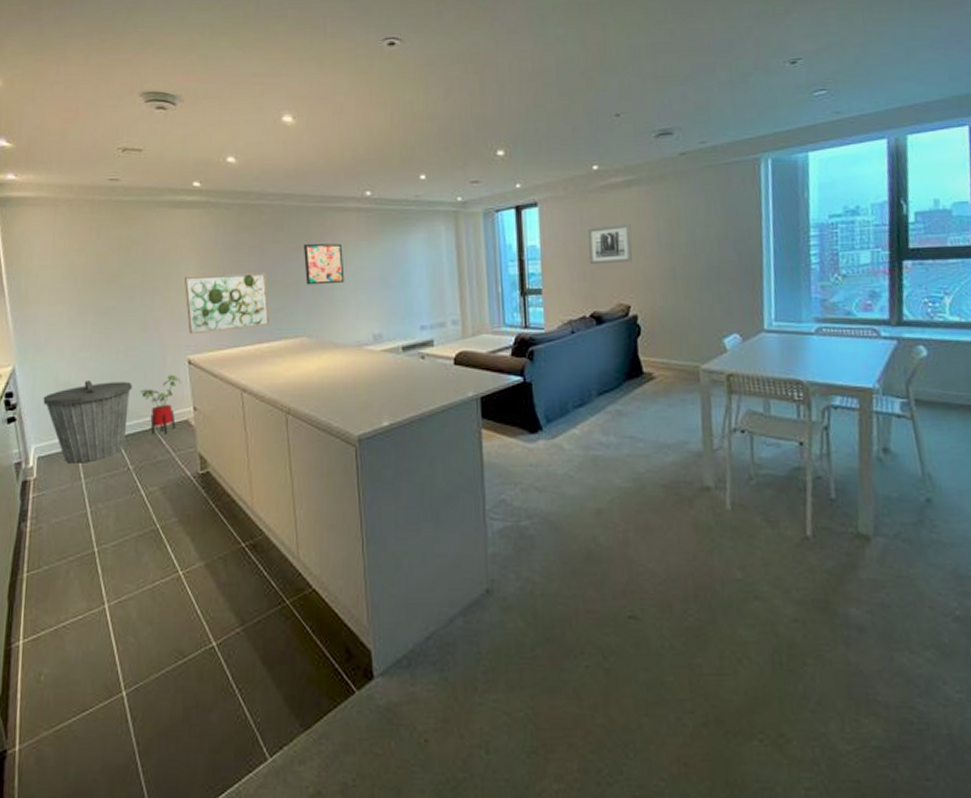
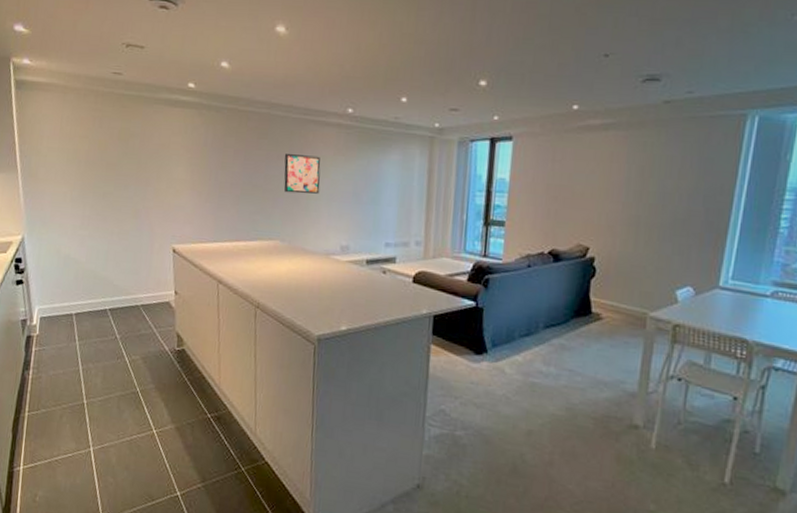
trash can: present [43,380,133,463] -> none [46,256,123,328]
house plant: present [140,374,181,435] -> none [129,259,165,312]
wall art: present [185,273,270,335] -> none [174,171,249,226]
wall art: present [588,224,632,265] -> none [556,167,602,205]

